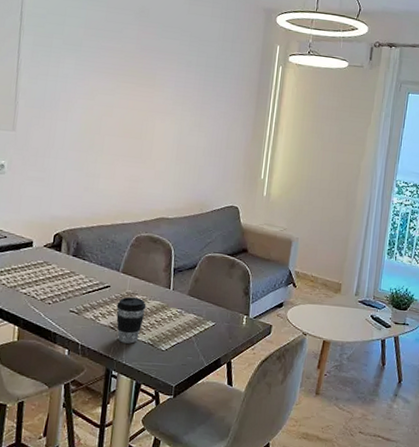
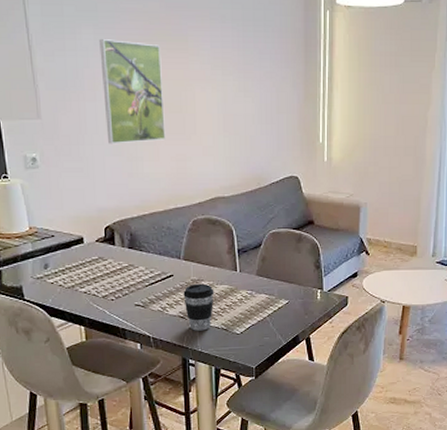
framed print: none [71,69,131,162] -> present [99,39,166,144]

